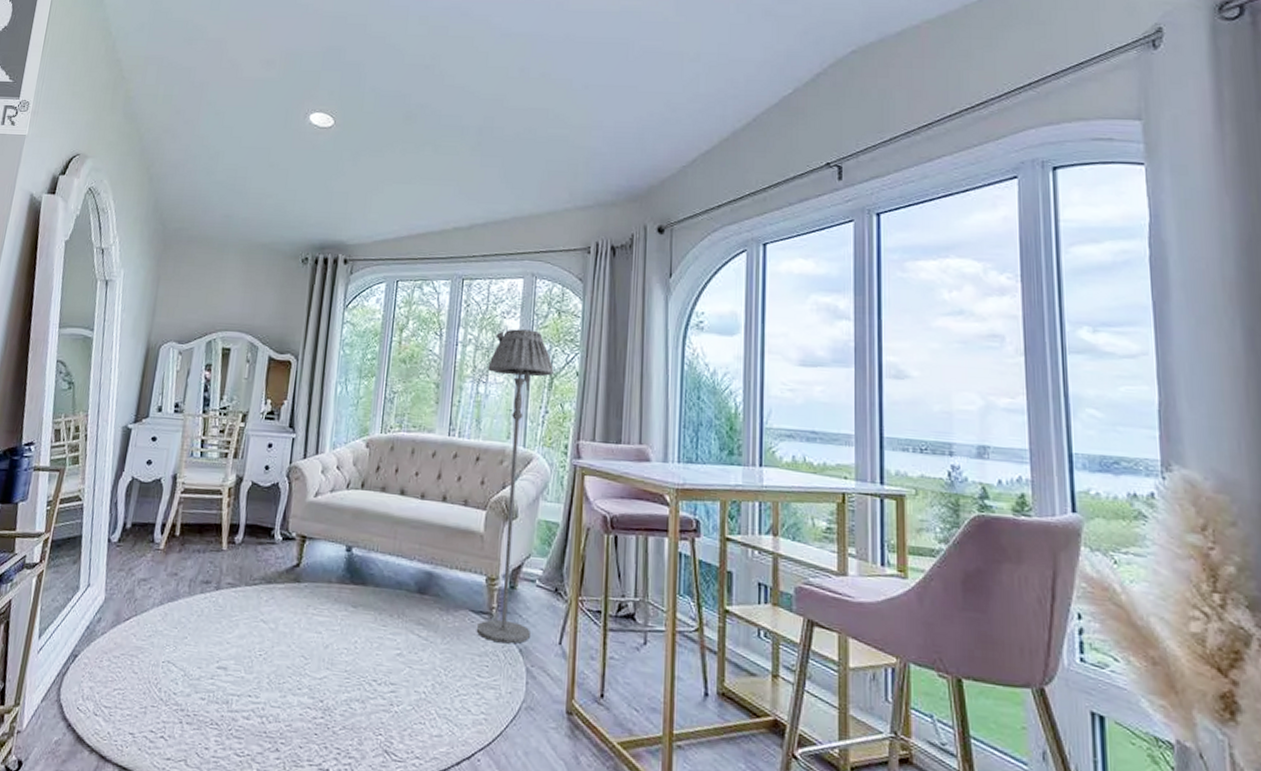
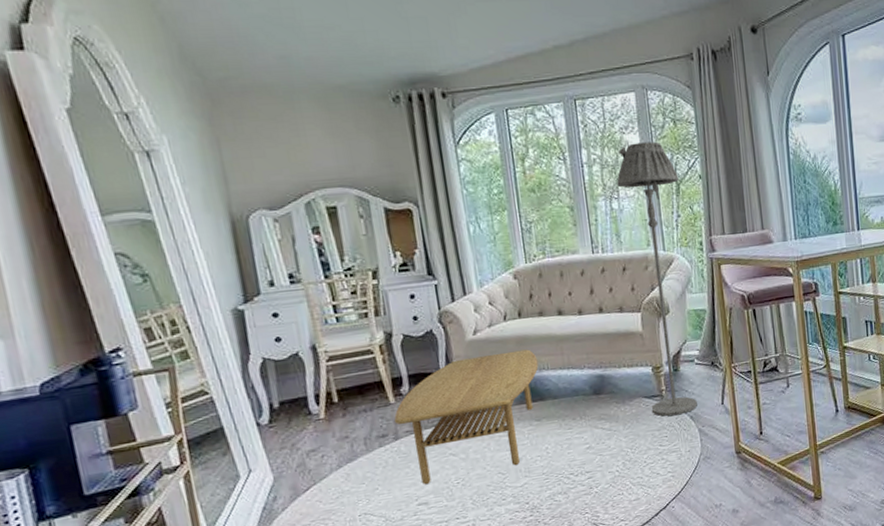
coffee table: none [220,519,369,653] -> present [393,349,539,485]

